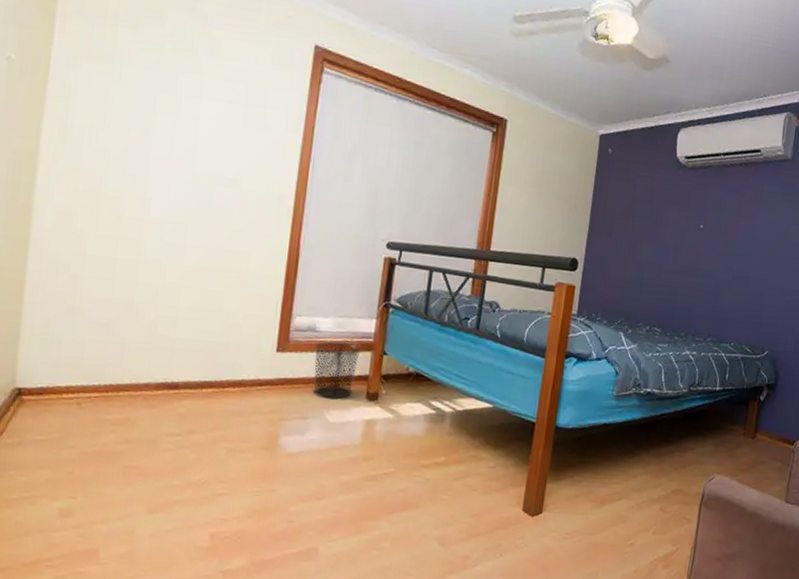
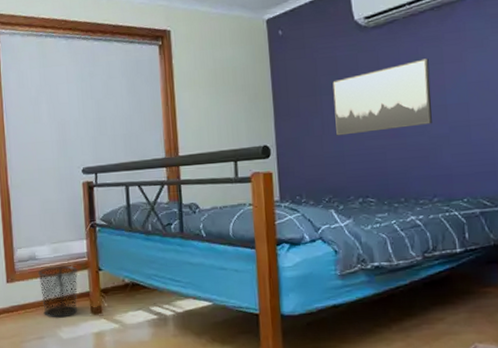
wall art: none [638,208,729,270] -> present [332,58,432,136]

